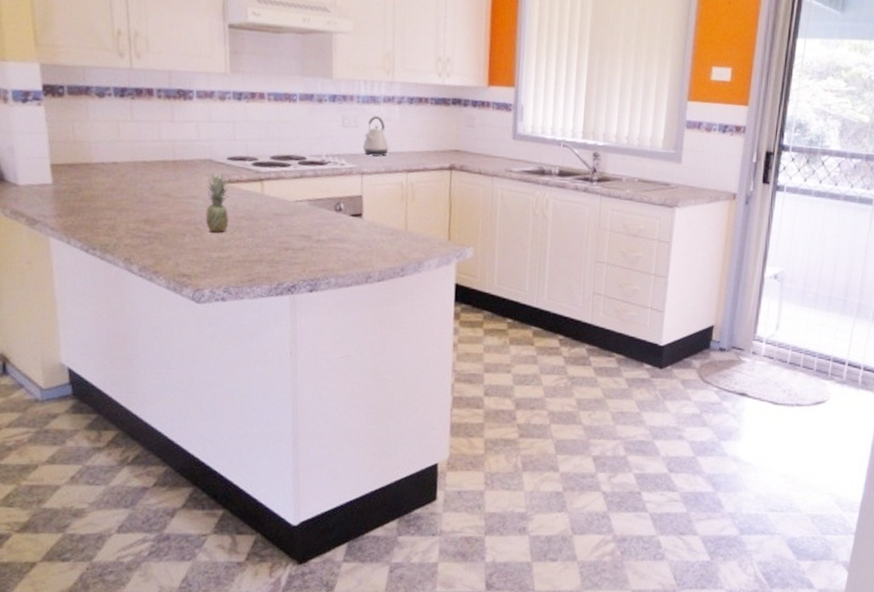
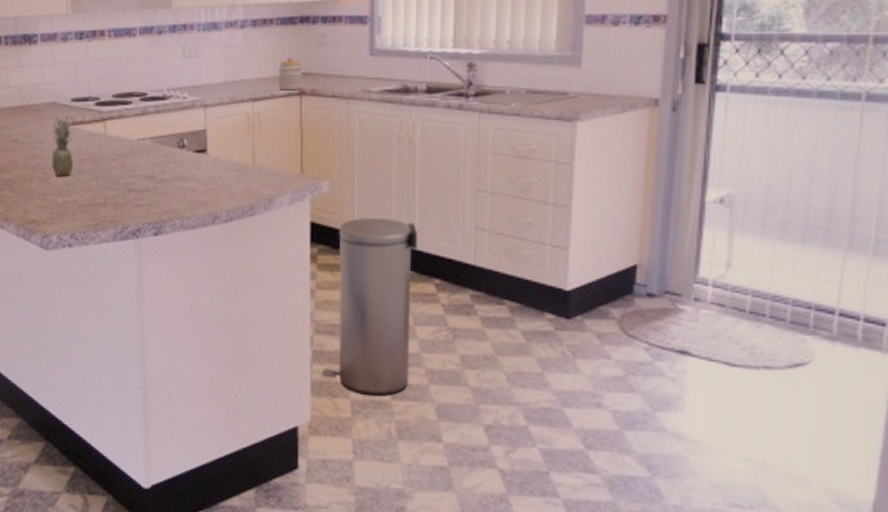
kettle: present [363,116,389,156] -> none [205,43,233,86]
jar: none [431,134,454,166] -> present [278,56,303,91]
pedal bin: none [460,281,547,435] -> present [321,217,418,396]

